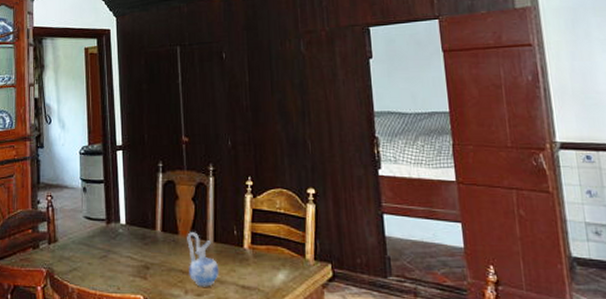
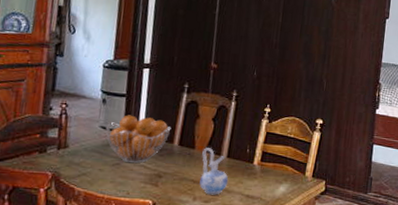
fruit basket: none [89,202,152,255] -> present [105,115,172,164]

